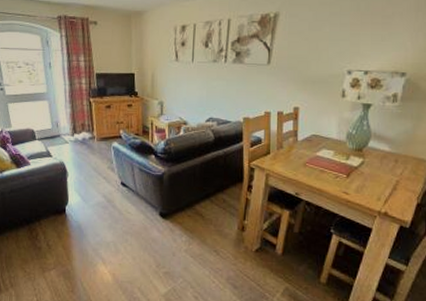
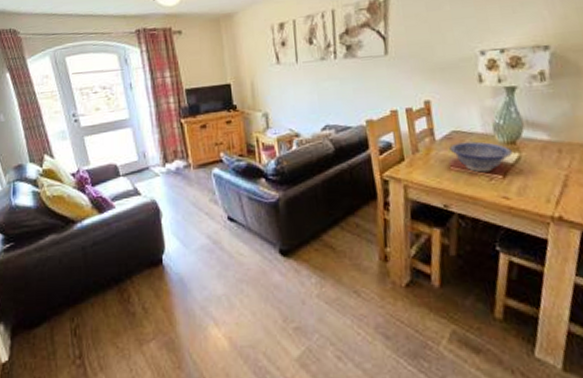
decorative bowl: none [308,145,358,171] -> present [449,141,512,173]

